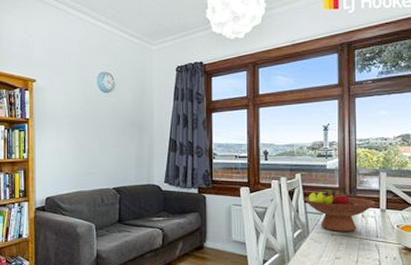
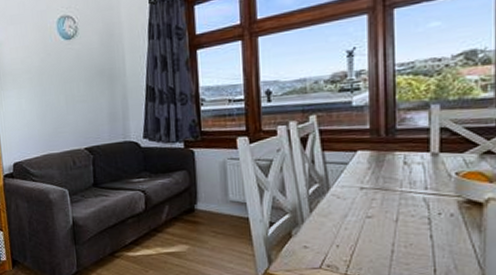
fruit bowl: present [304,189,375,231] -> none [322,132,424,184]

